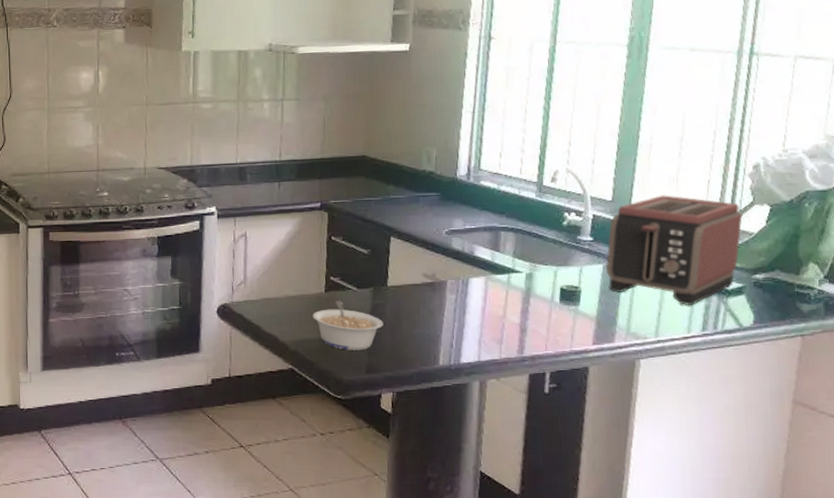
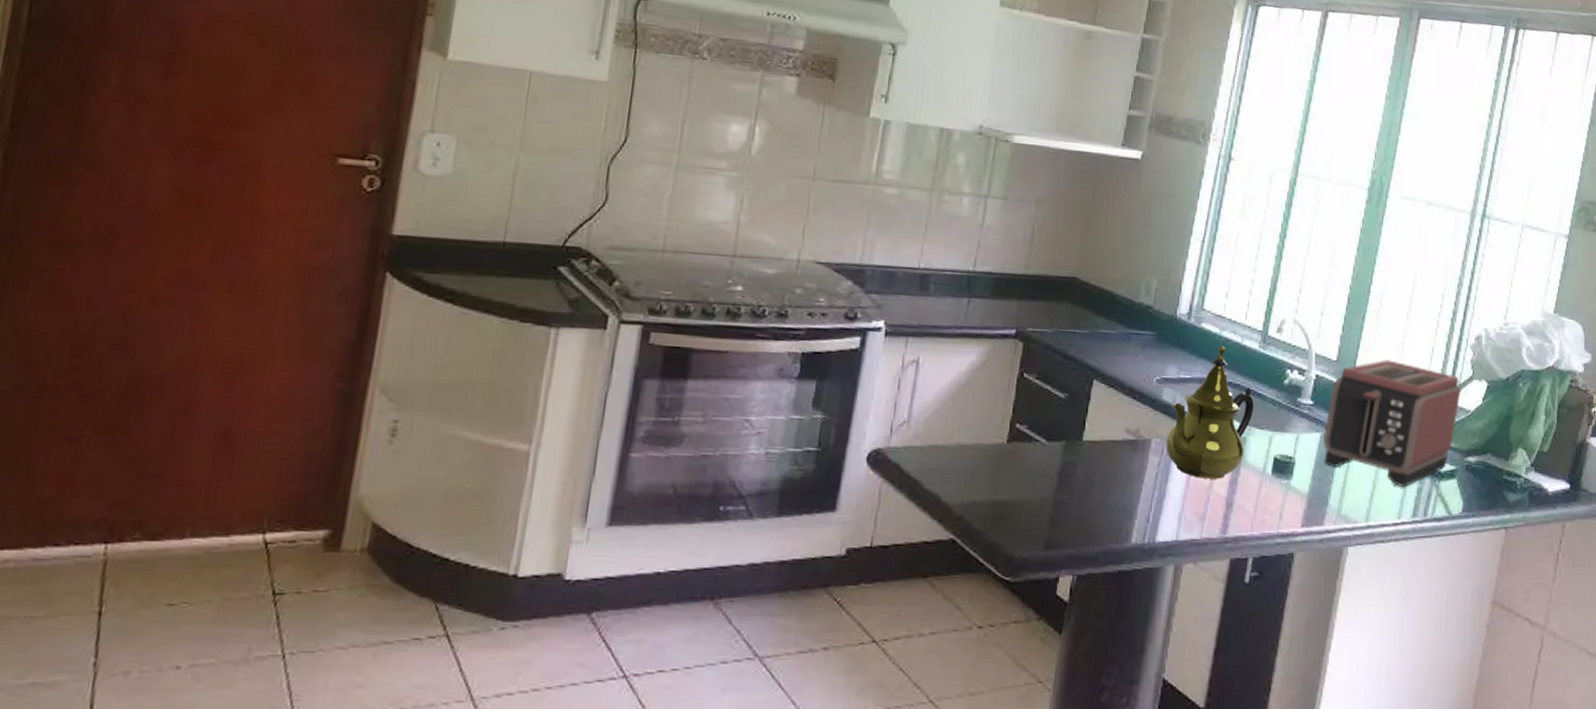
legume: present [313,300,383,350] -> none [988,454,1072,520]
teapot: none [460,198,537,310] -> present [1165,346,1254,479]

